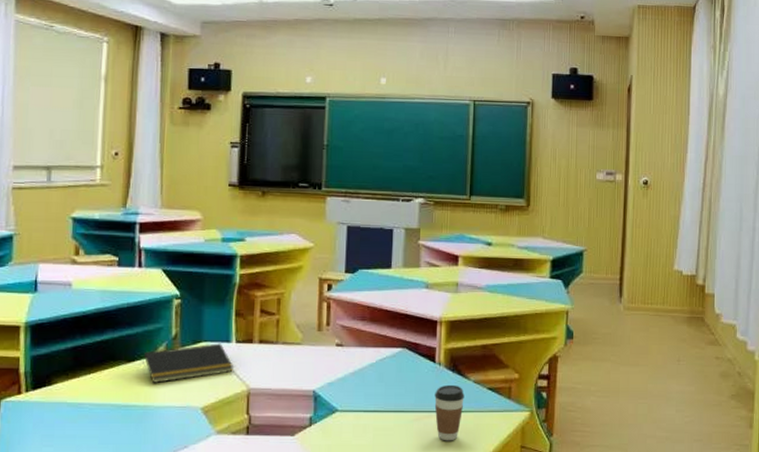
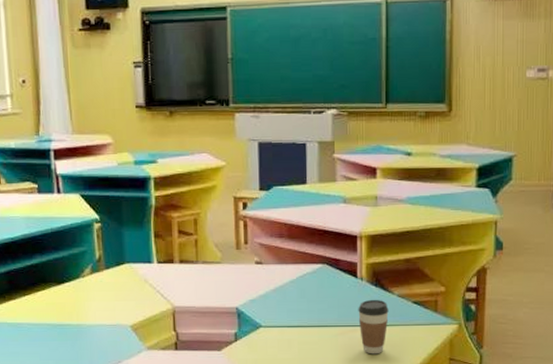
notepad: present [143,343,235,383] -> none [71,264,158,303]

